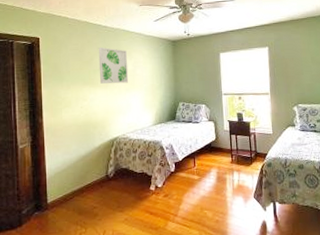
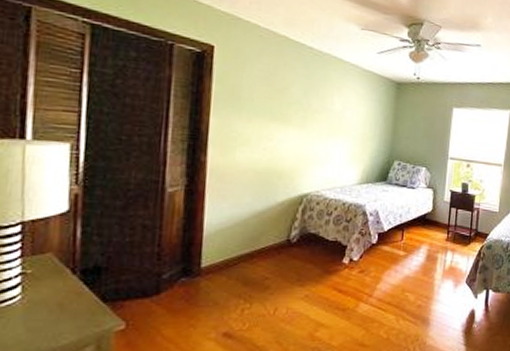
wall art: present [98,47,129,84] -> none [294,74,335,127]

